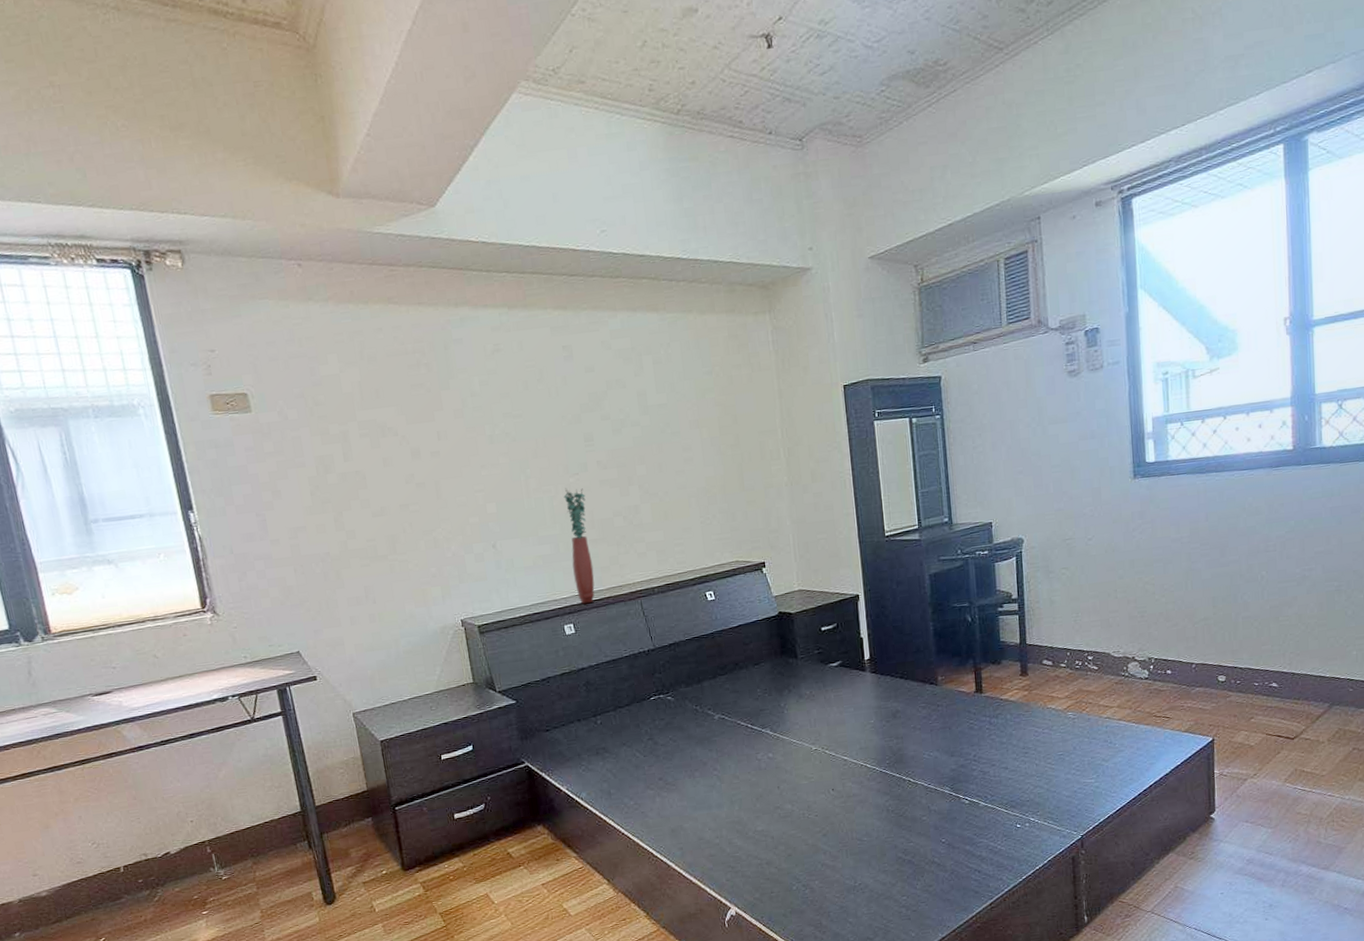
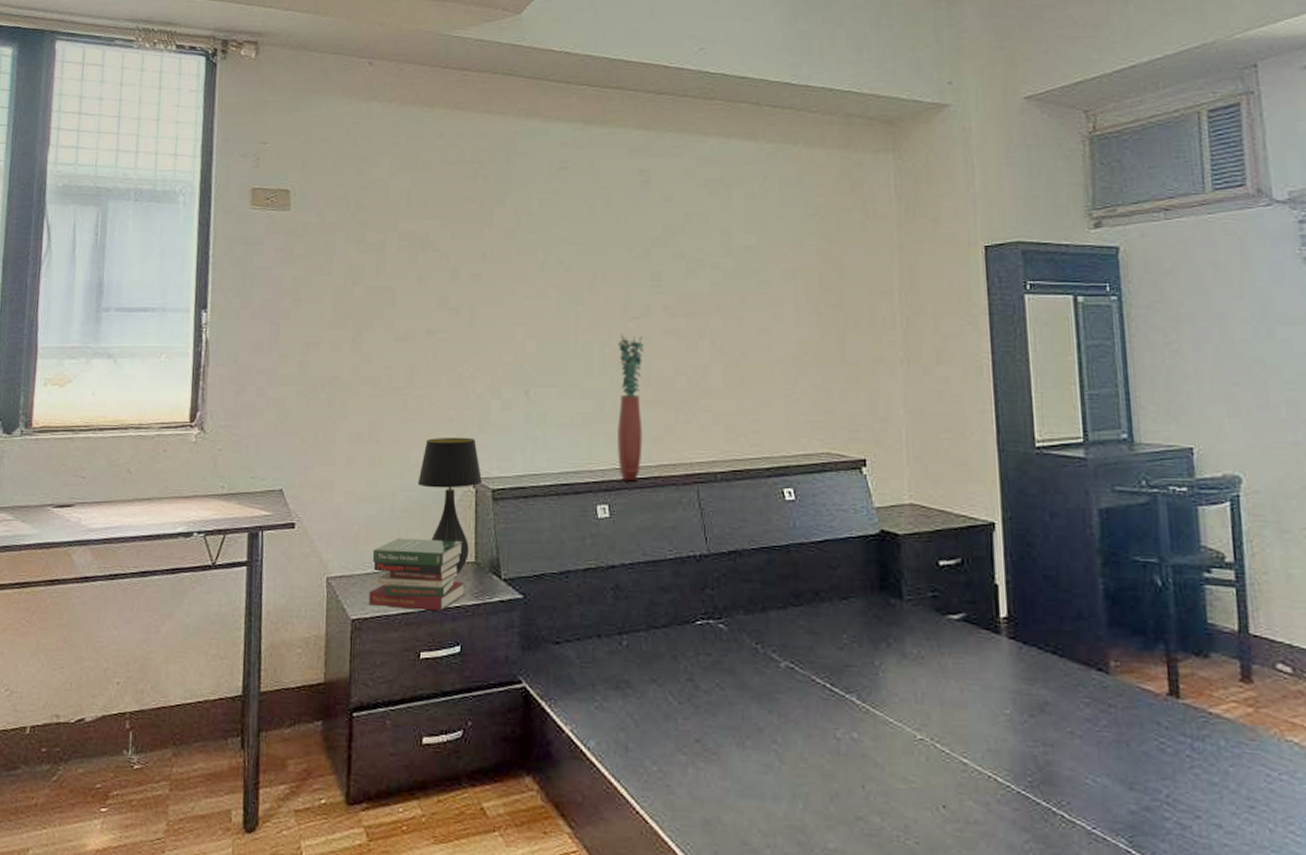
books: none [387,669,469,728] -> present [369,538,465,611]
table lamp: none [414,588,470,696] -> present [417,437,483,577]

